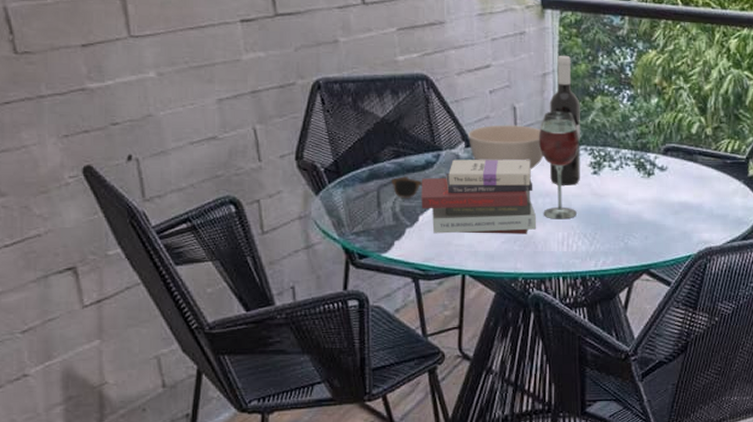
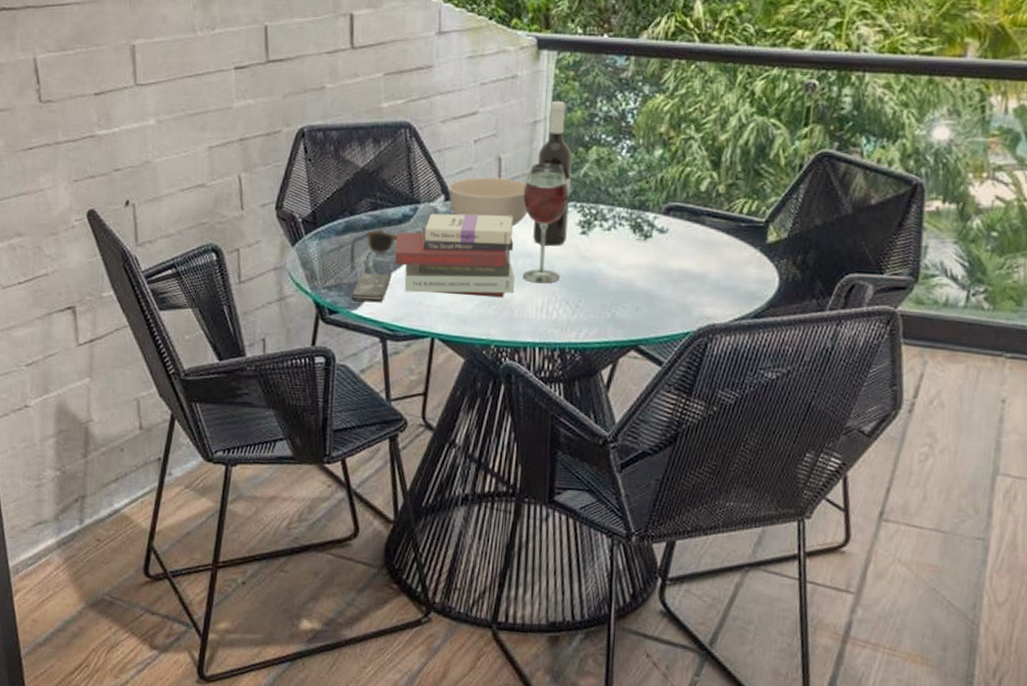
mobile phone: none [381,217,418,245] -> present [352,273,391,303]

